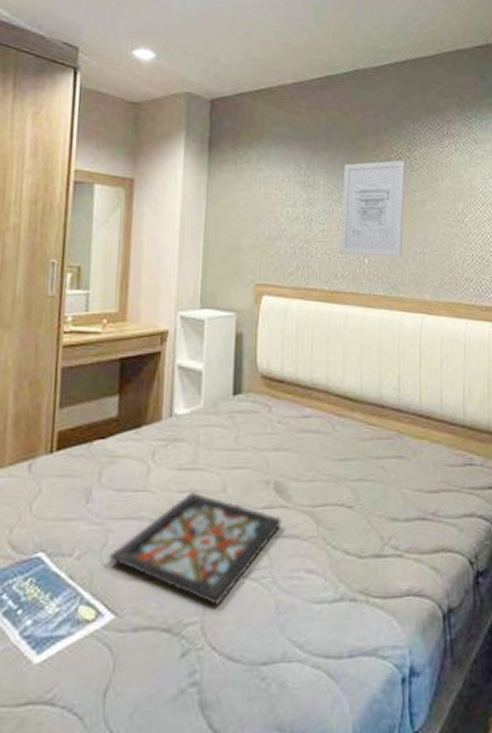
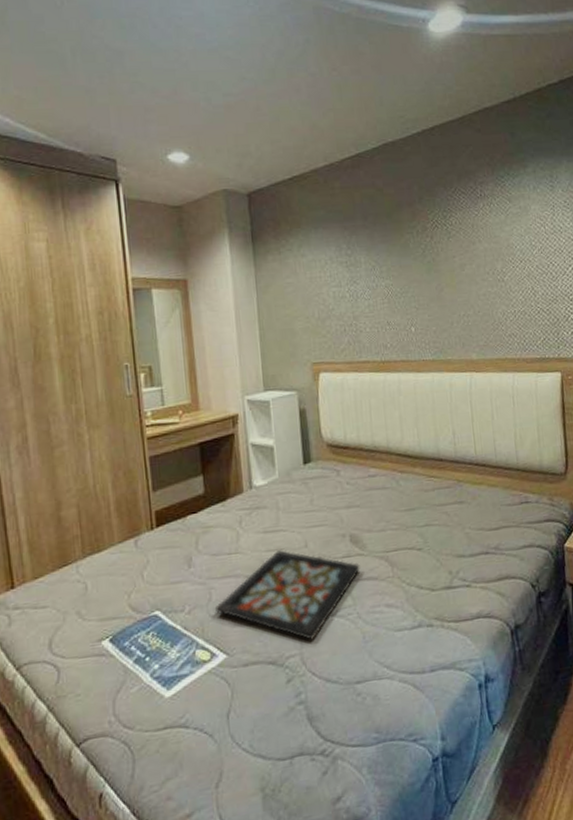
wall art: present [340,160,406,258] -> none [383,228,447,326]

